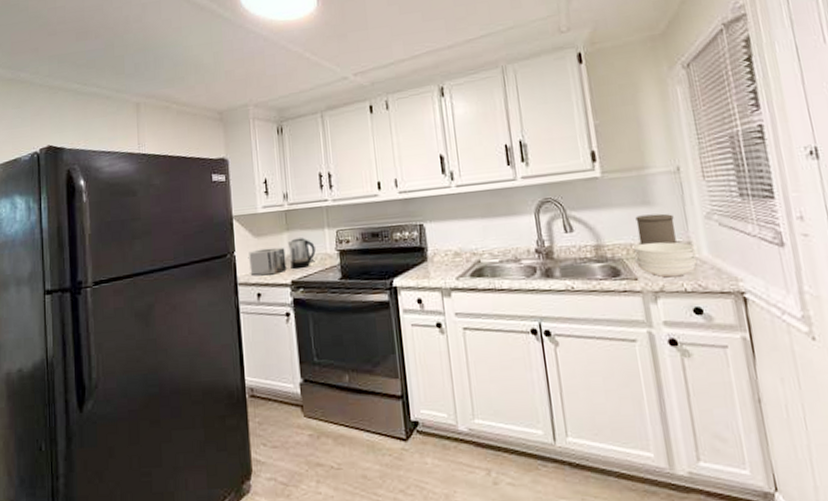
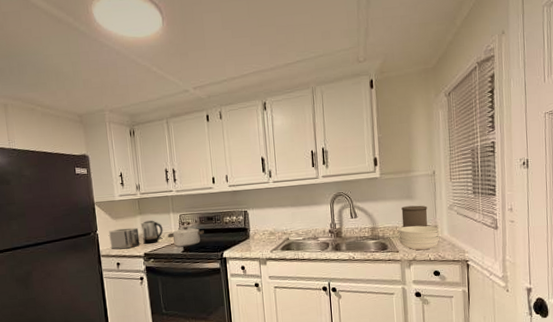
cooking pot: none [321,245,369,273] -> present [168,226,205,247]

